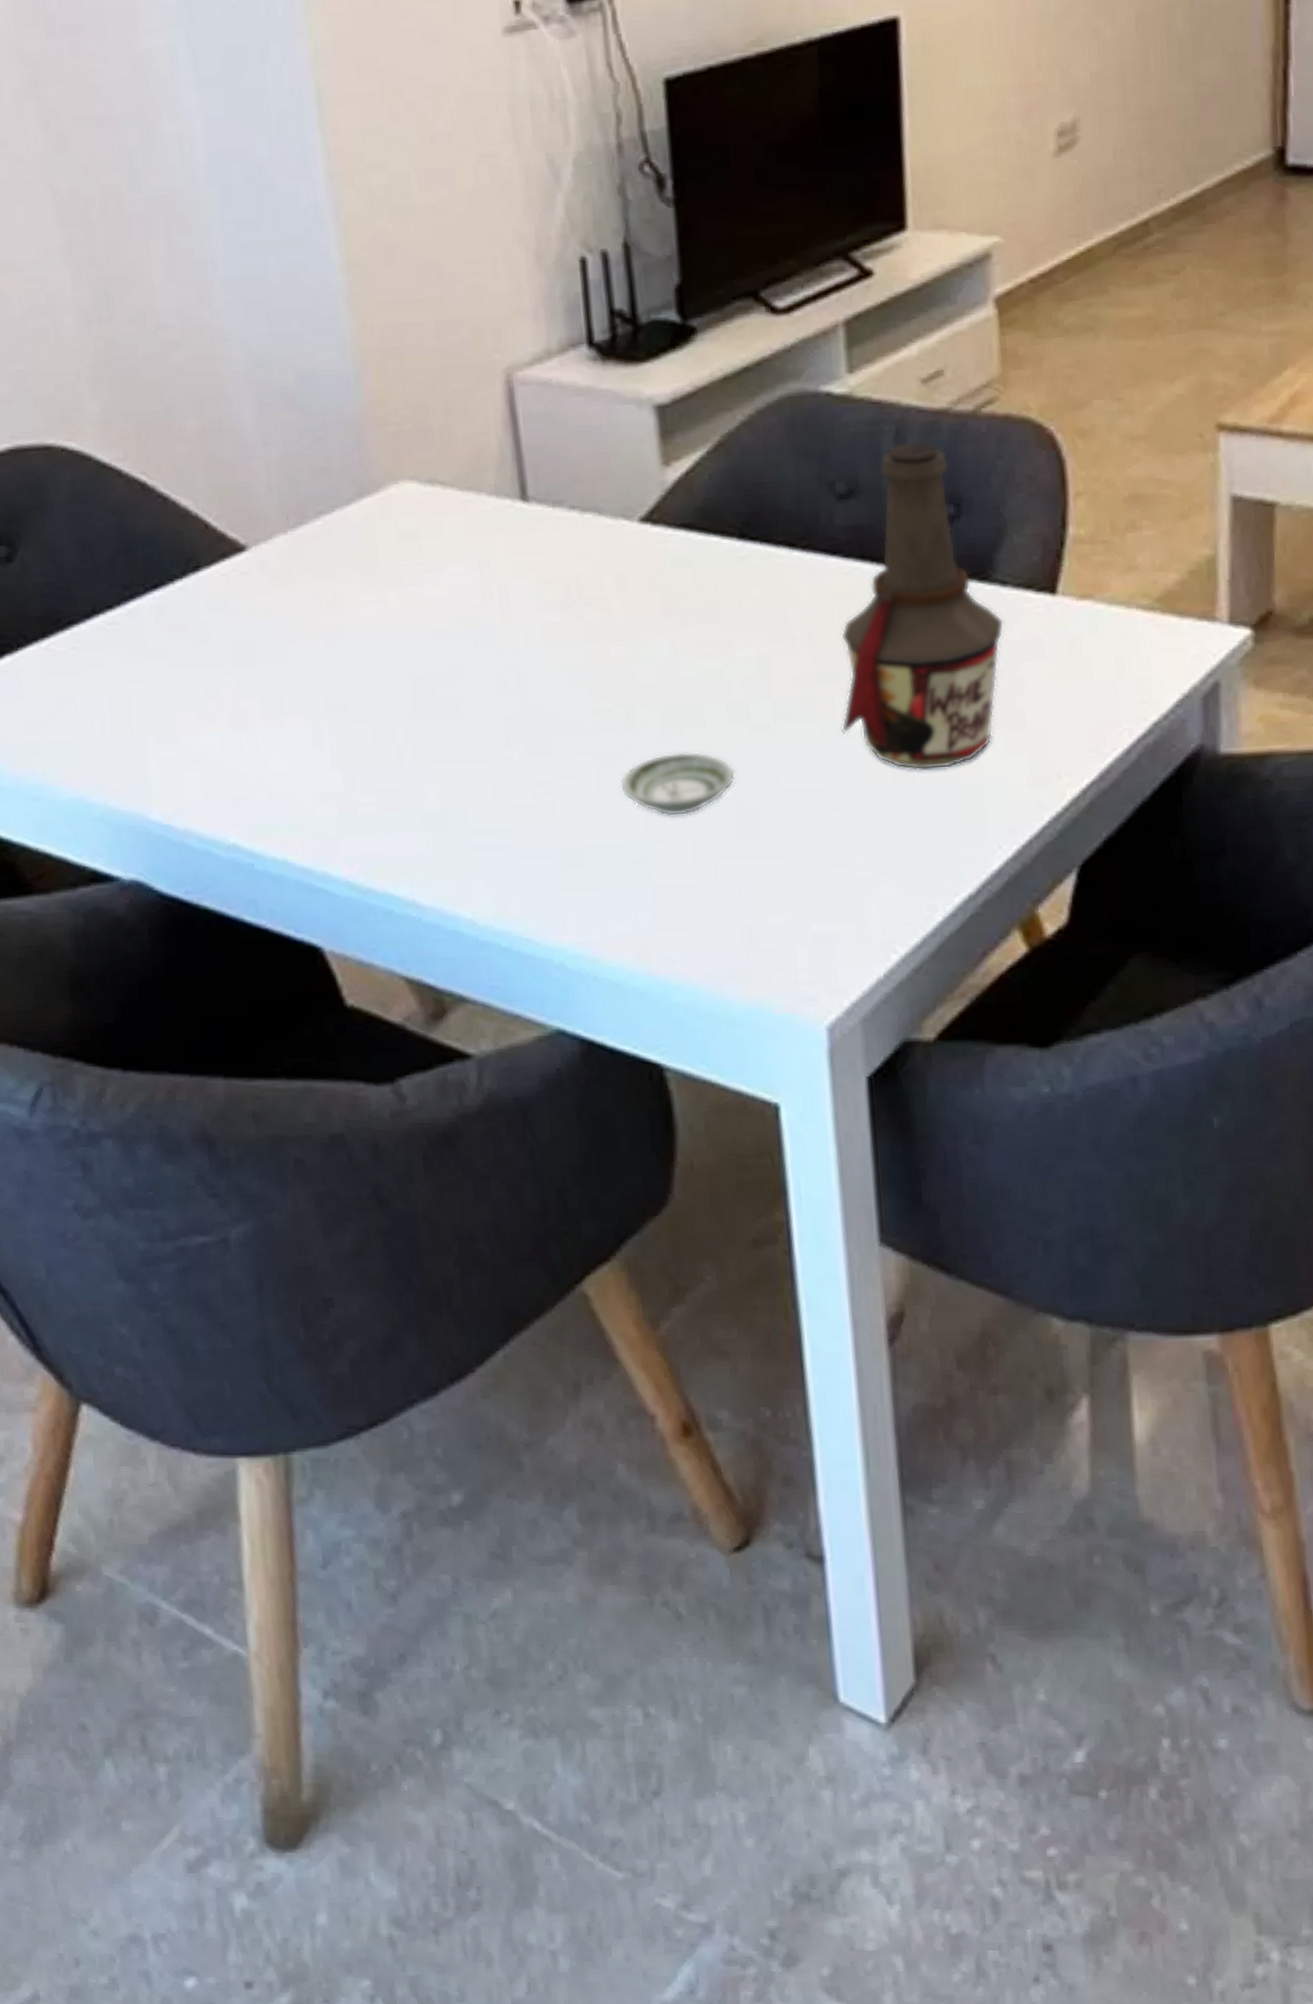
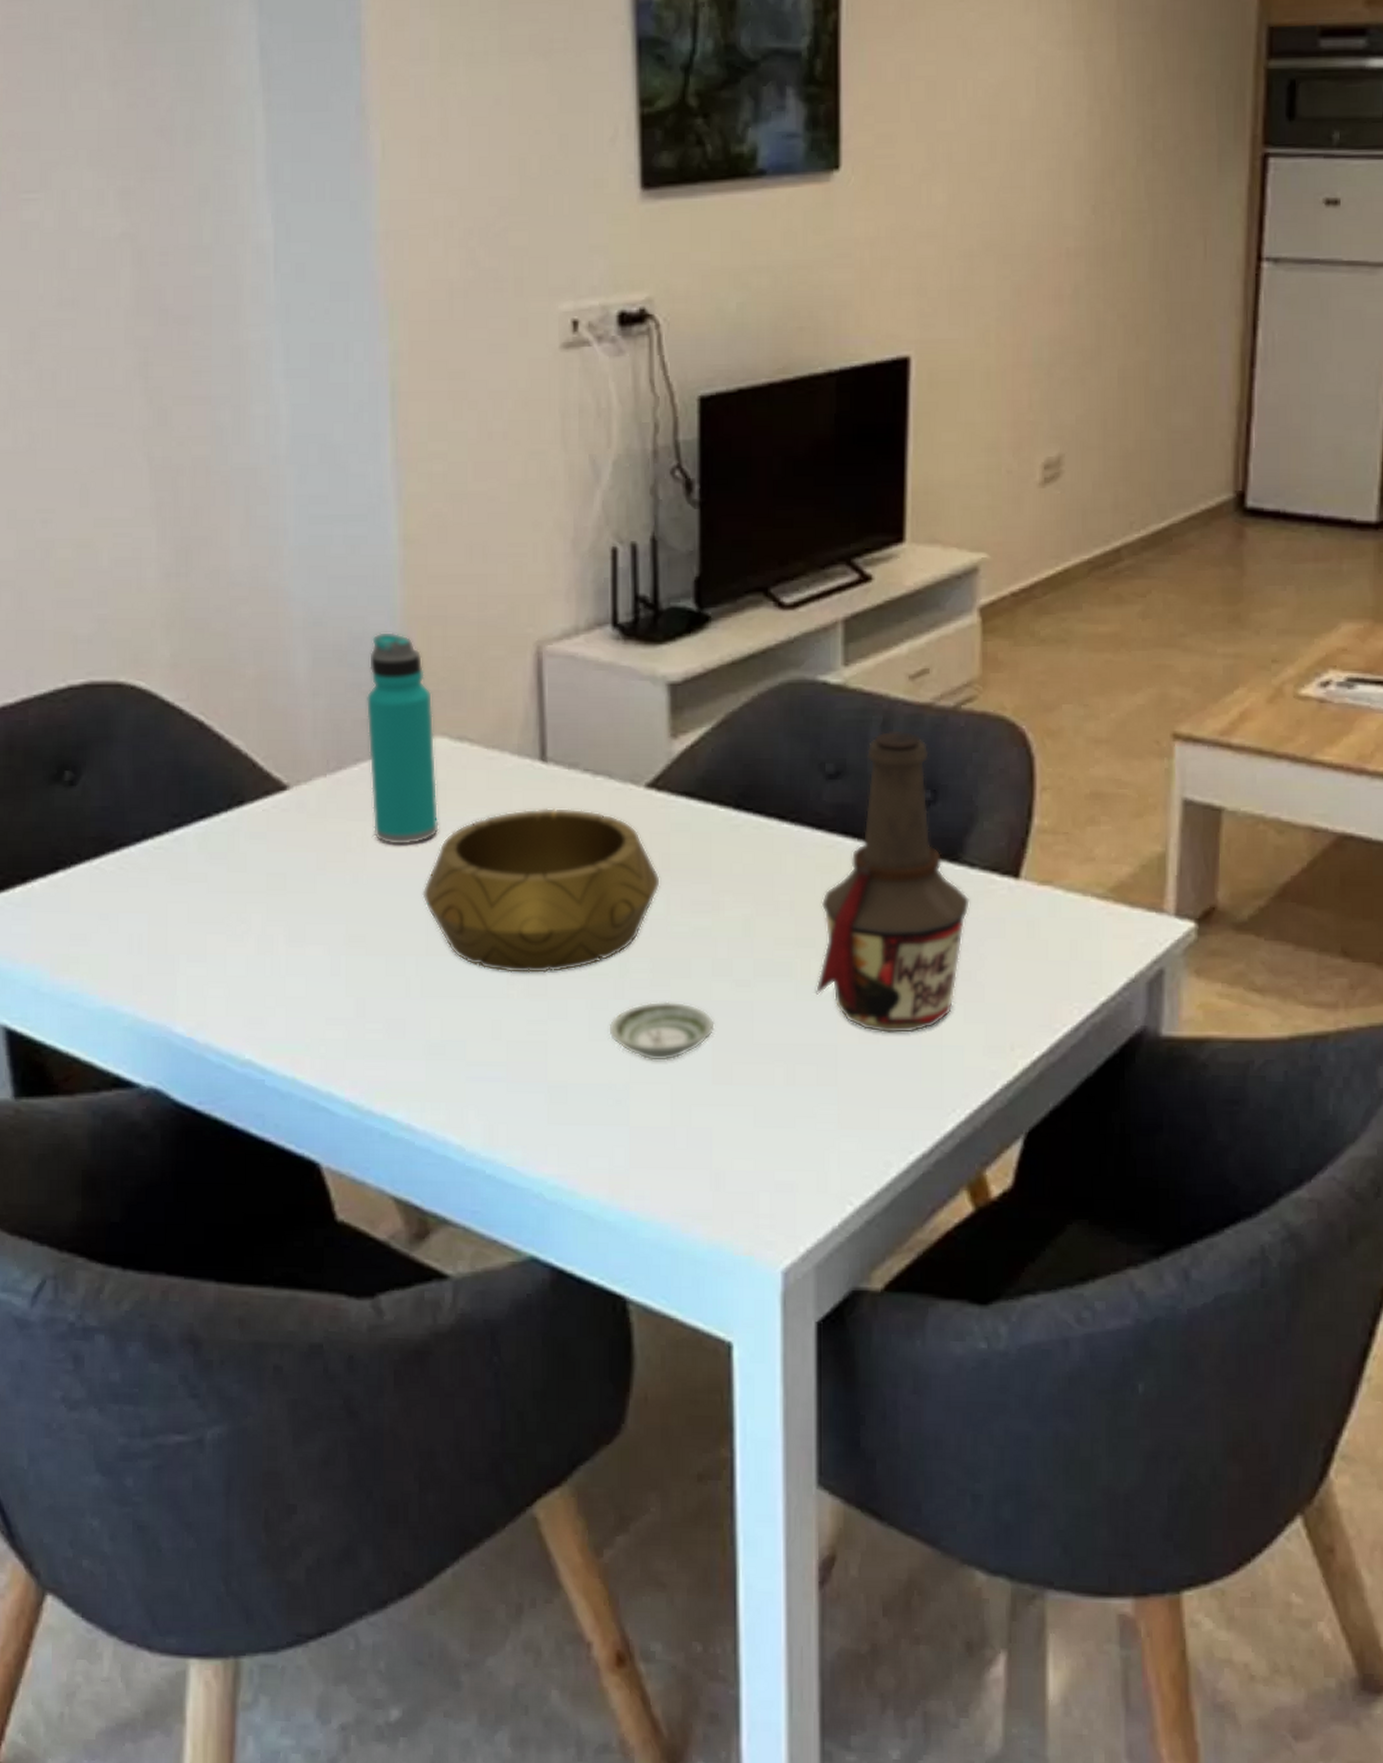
water bottle: none [321,368,417,604] -> present [366,631,439,846]
decorative bowl: none [404,550,664,733] -> present [422,808,660,974]

